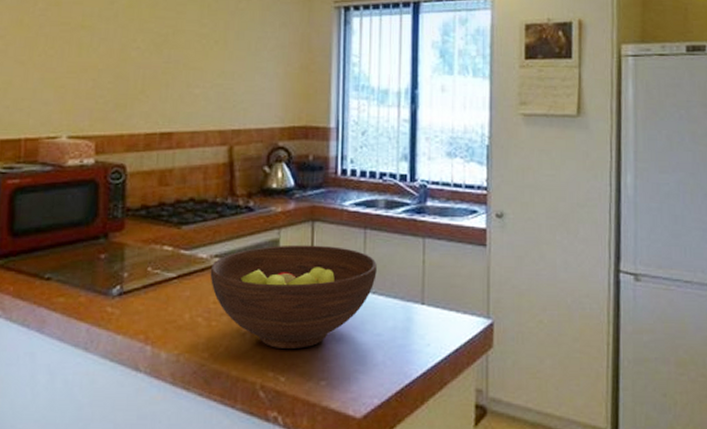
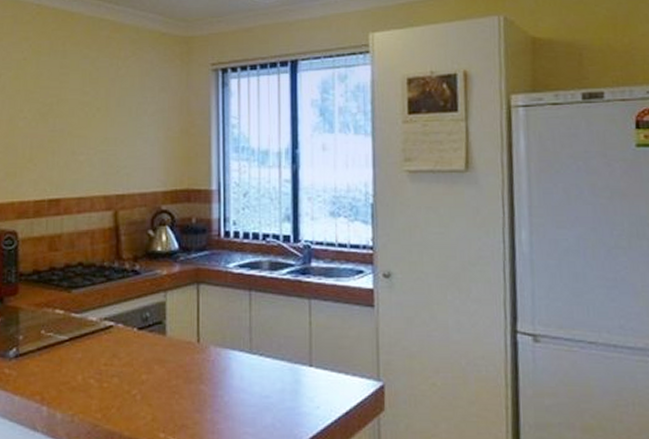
fruit bowl: present [210,244,377,348] -> none [100,307,263,410]

